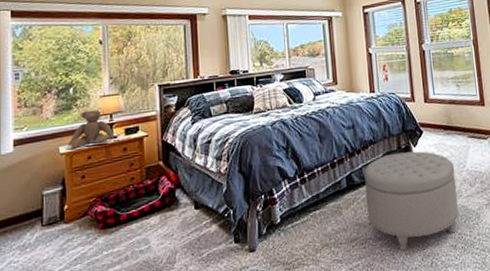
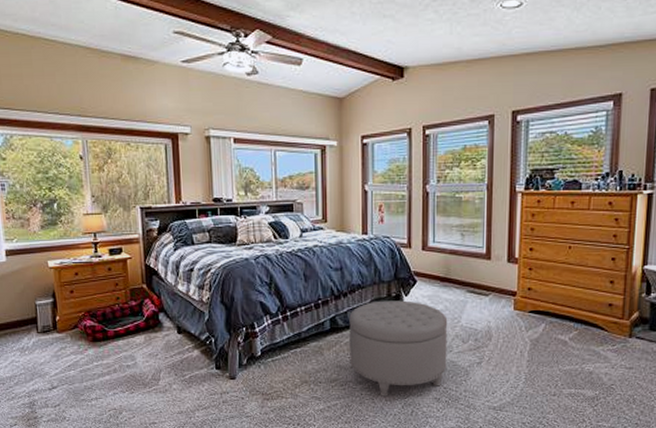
teddy bear: present [68,108,113,148] -> none [55,226,98,263]

